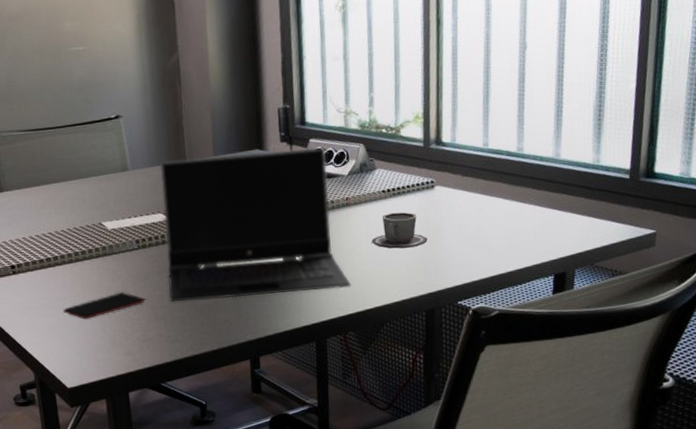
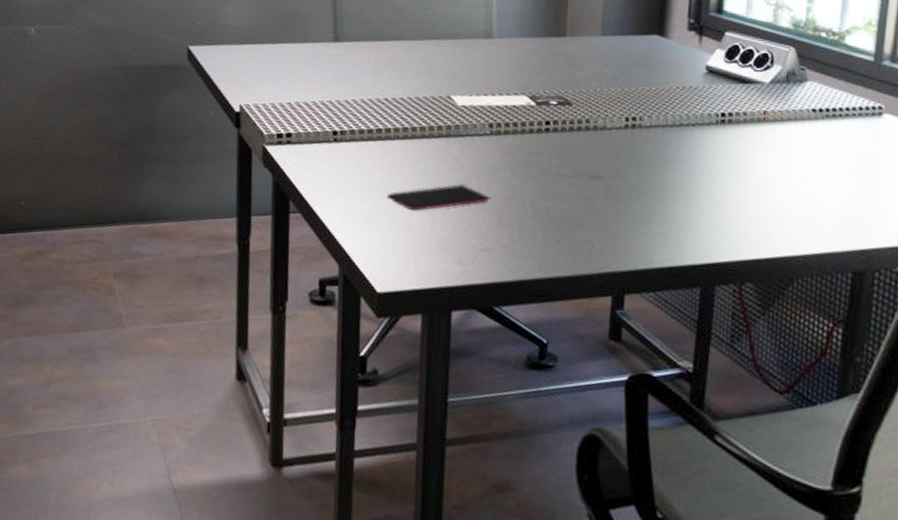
laptop computer: present [160,148,352,302] -> none [520,32,757,225]
cup: present [371,212,428,249] -> none [789,138,866,188]

